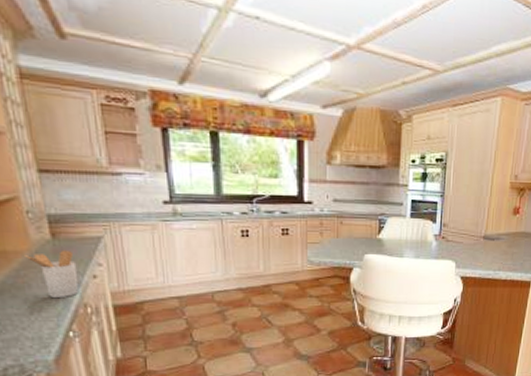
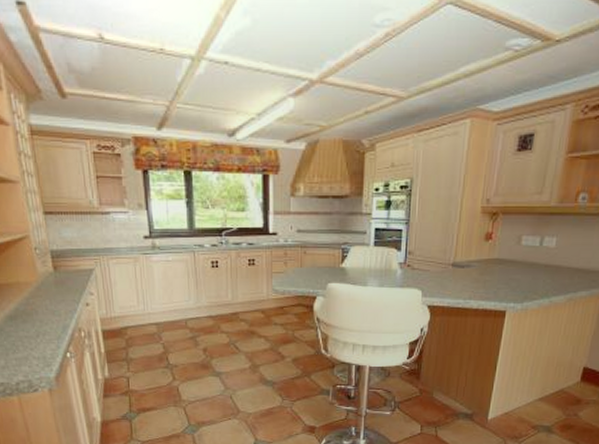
utensil holder: present [25,249,79,299] -> none [33,281,75,324]

